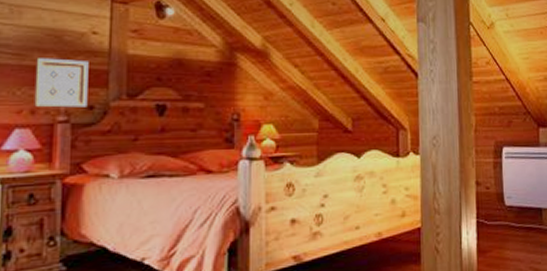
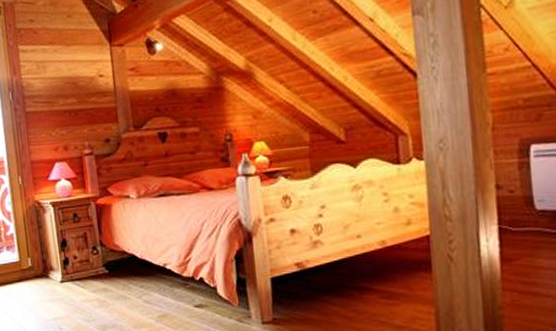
wall art: present [34,58,89,108] -> none [61,101,105,144]

